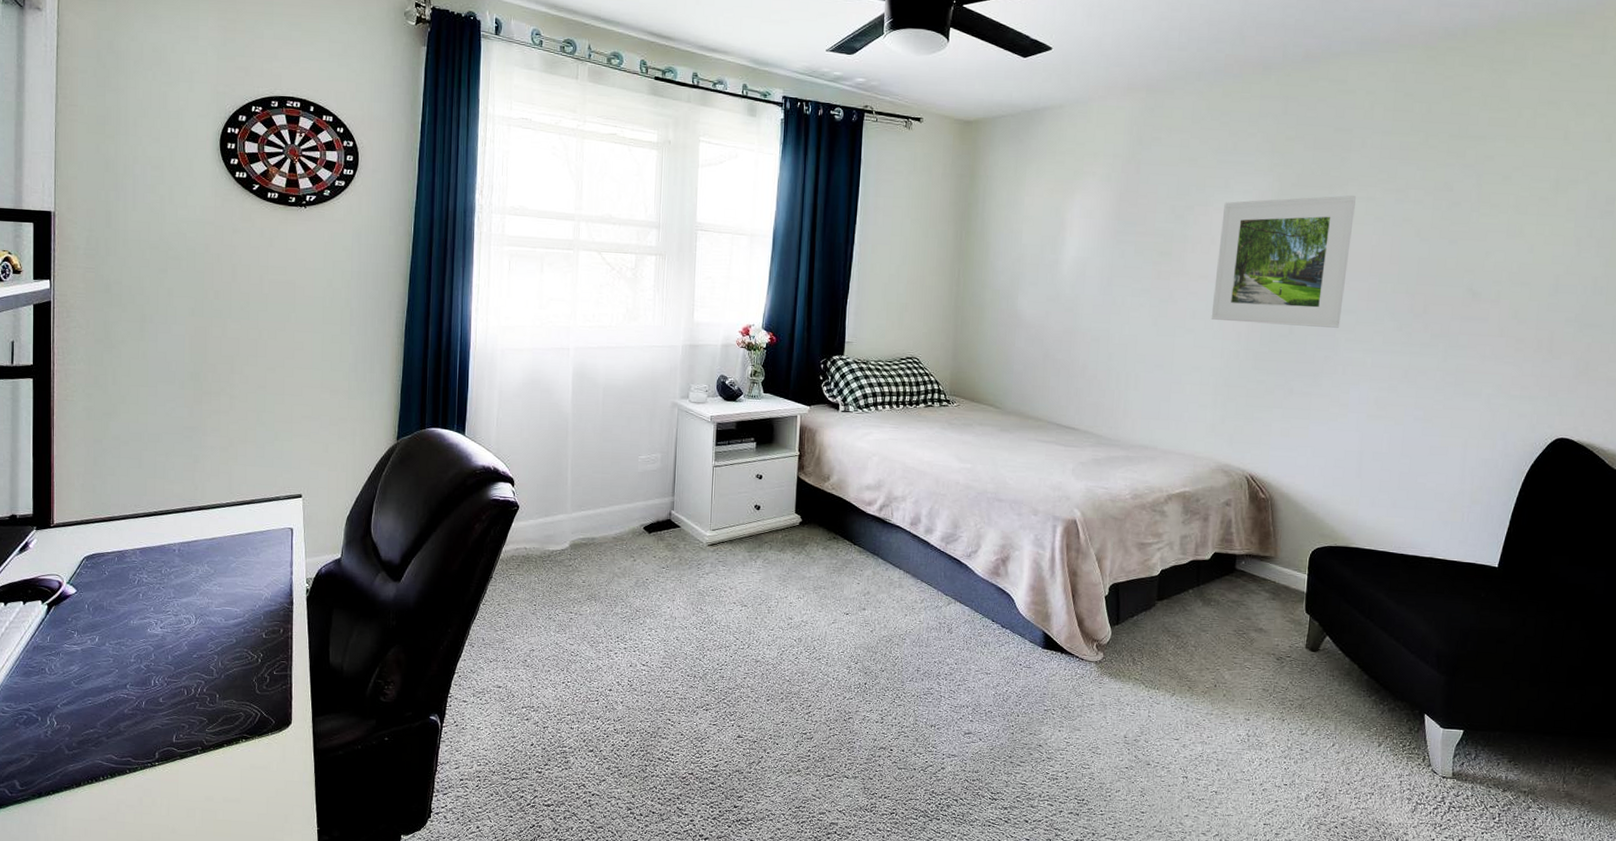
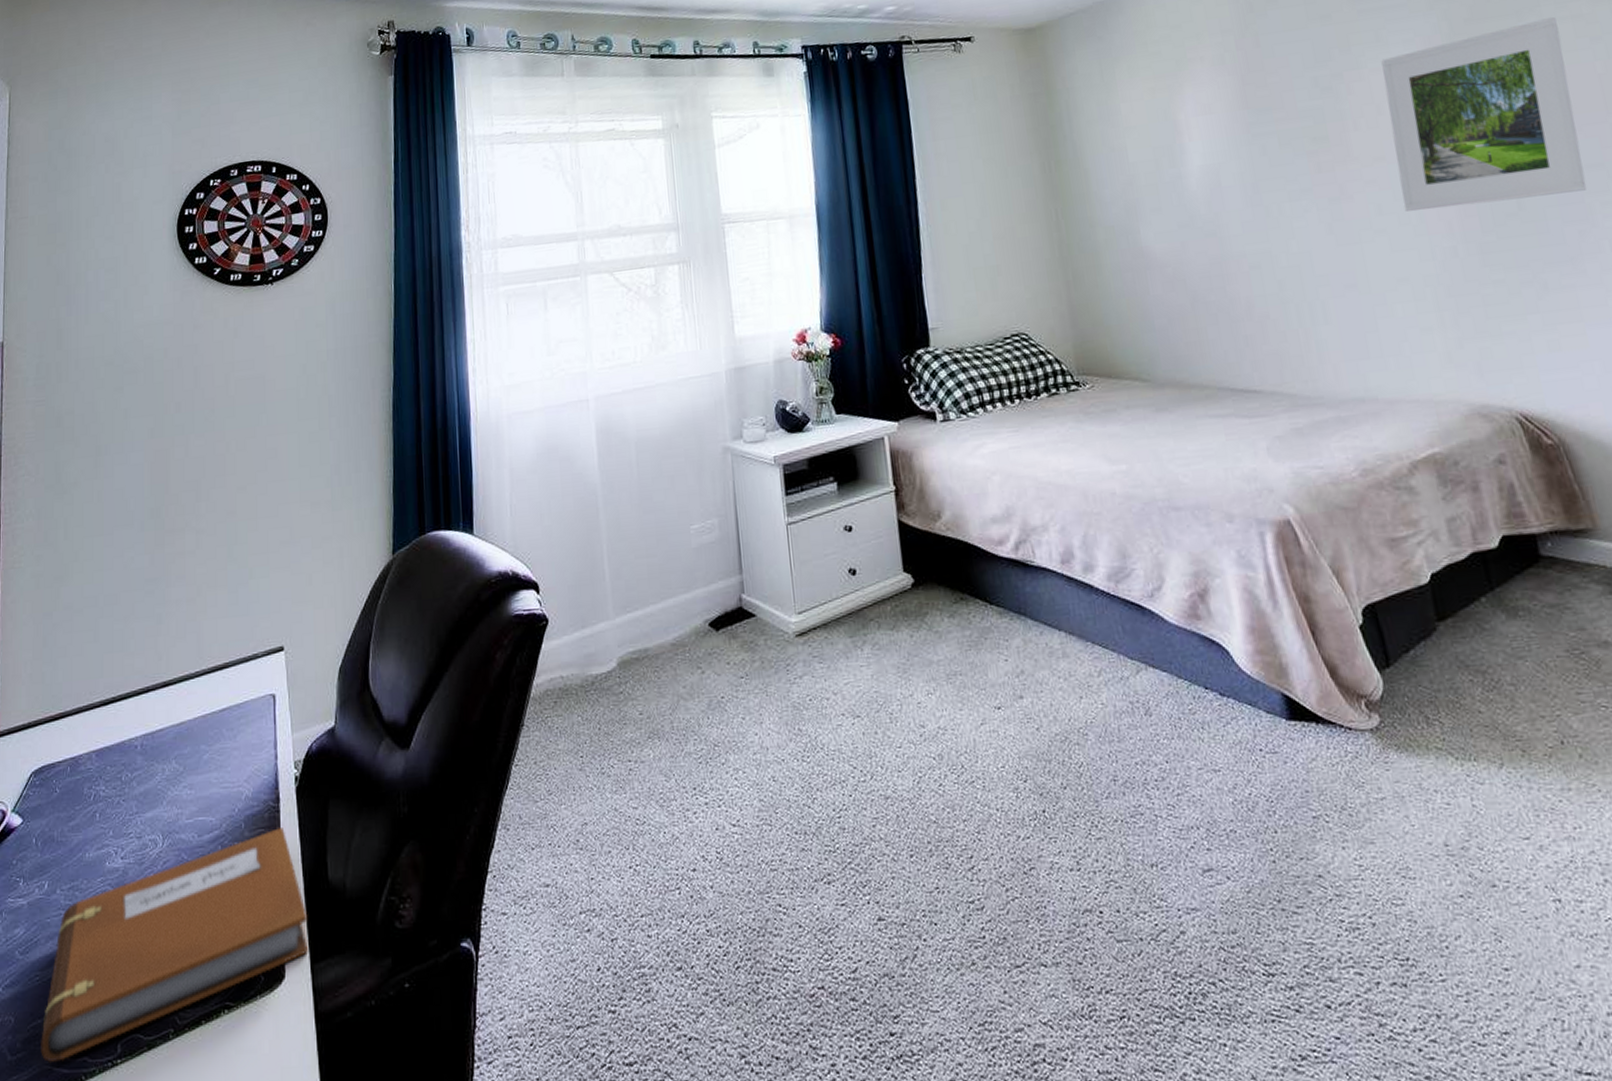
notebook: none [93,623,312,759] -> present [41,828,309,1064]

